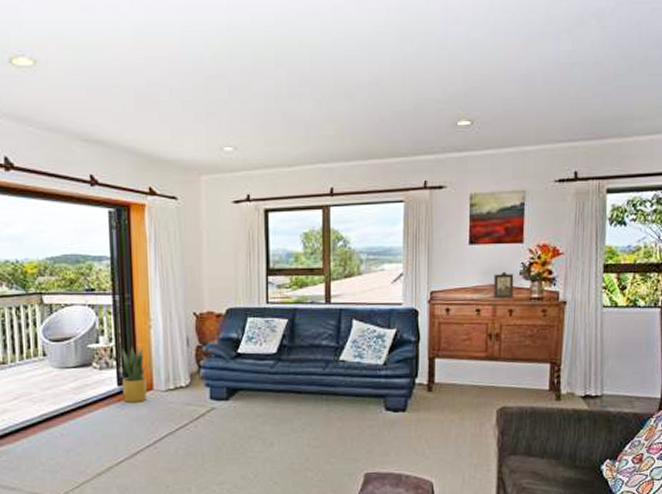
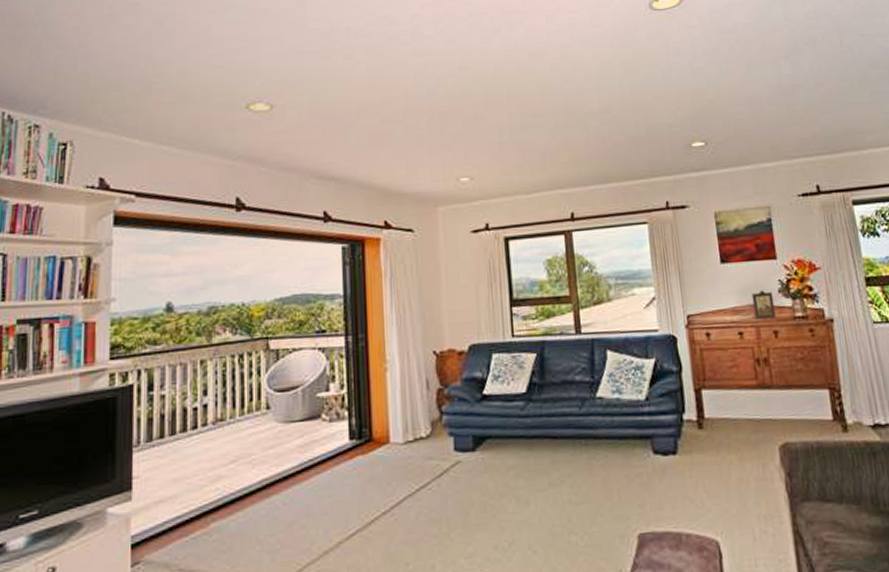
planter: present [120,345,148,403] -> none [353,391,383,460]

